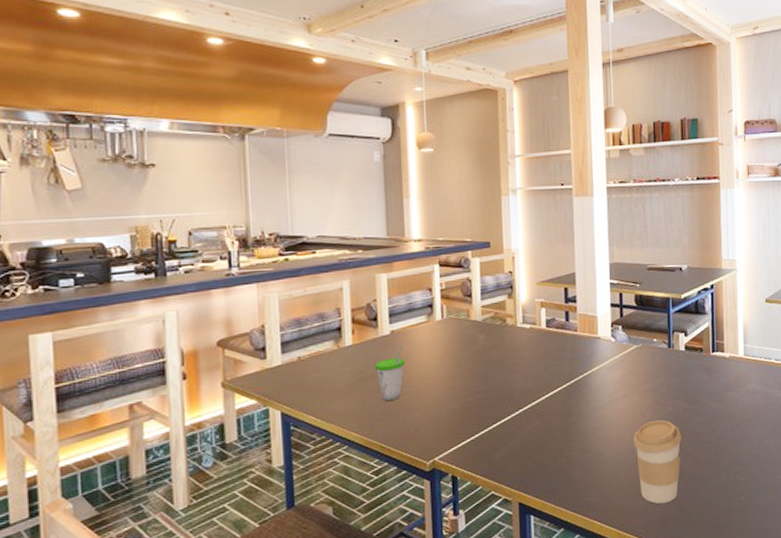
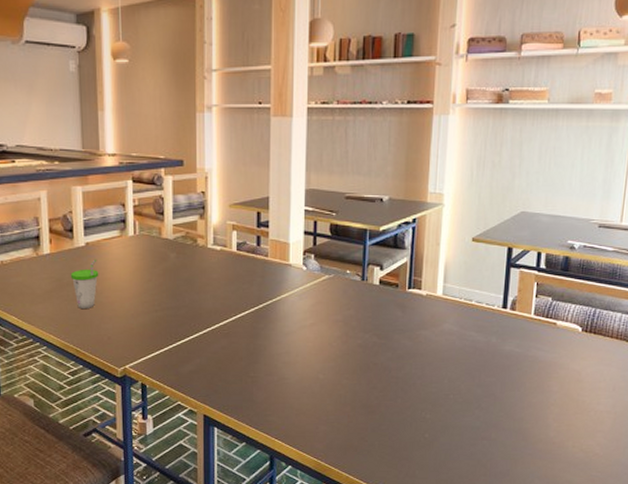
coffee cup: present [633,419,682,504] -> none [318,351,369,431]

